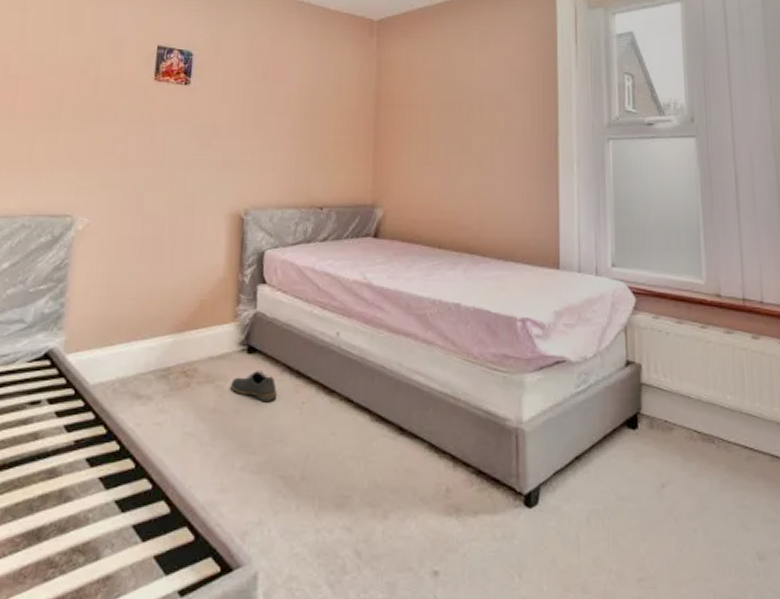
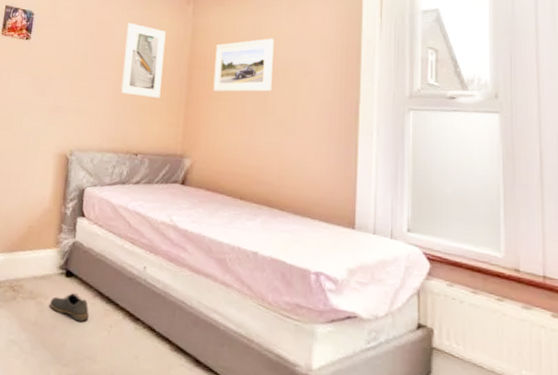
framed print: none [299,59,348,143] -> present [120,22,166,98]
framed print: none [403,70,467,133] -> present [213,38,274,92]

